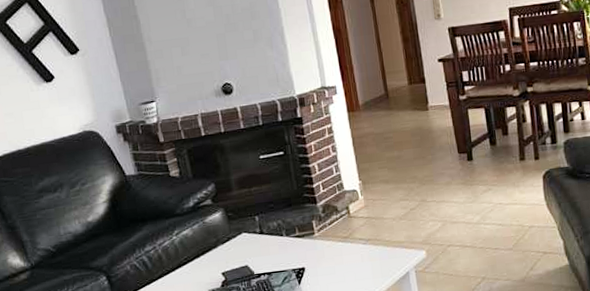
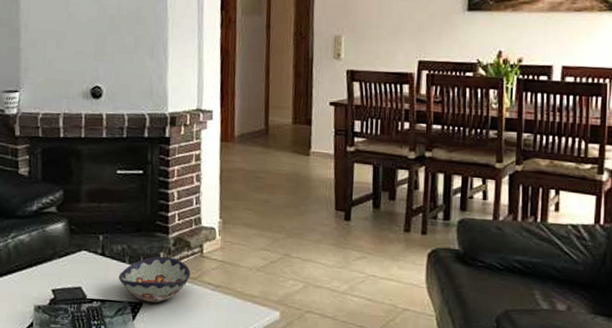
decorative bowl: none [279,223,343,267] -> present [118,256,191,303]

